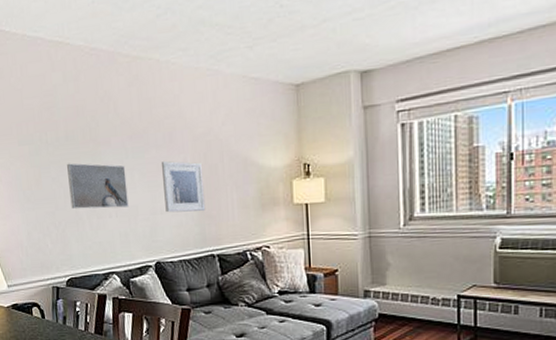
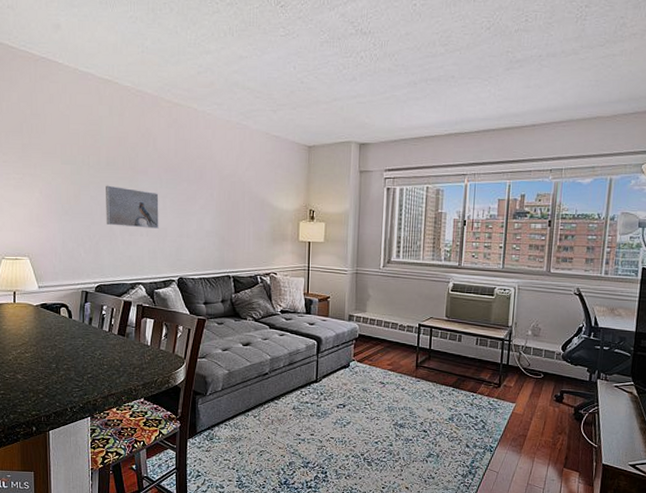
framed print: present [161,160,206,213] -> none [190,193,227,238]

